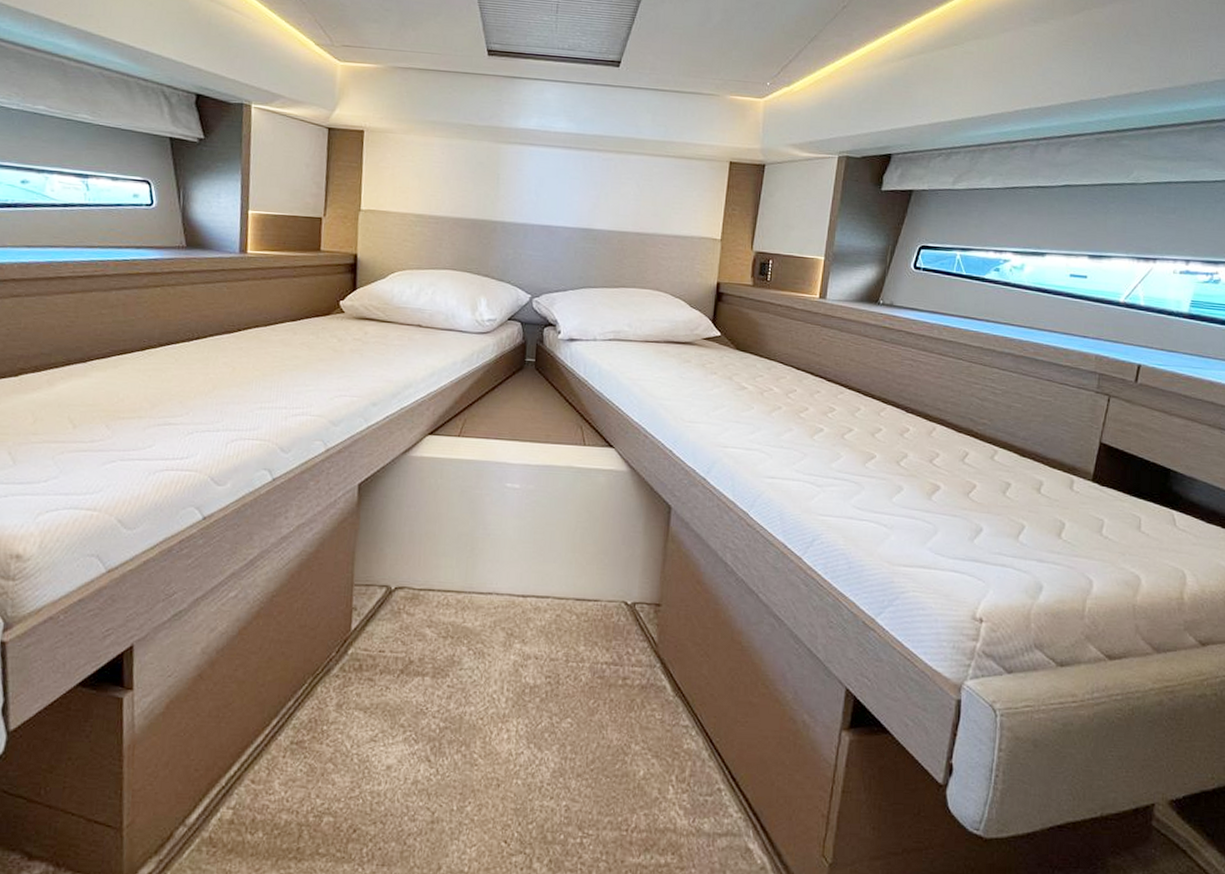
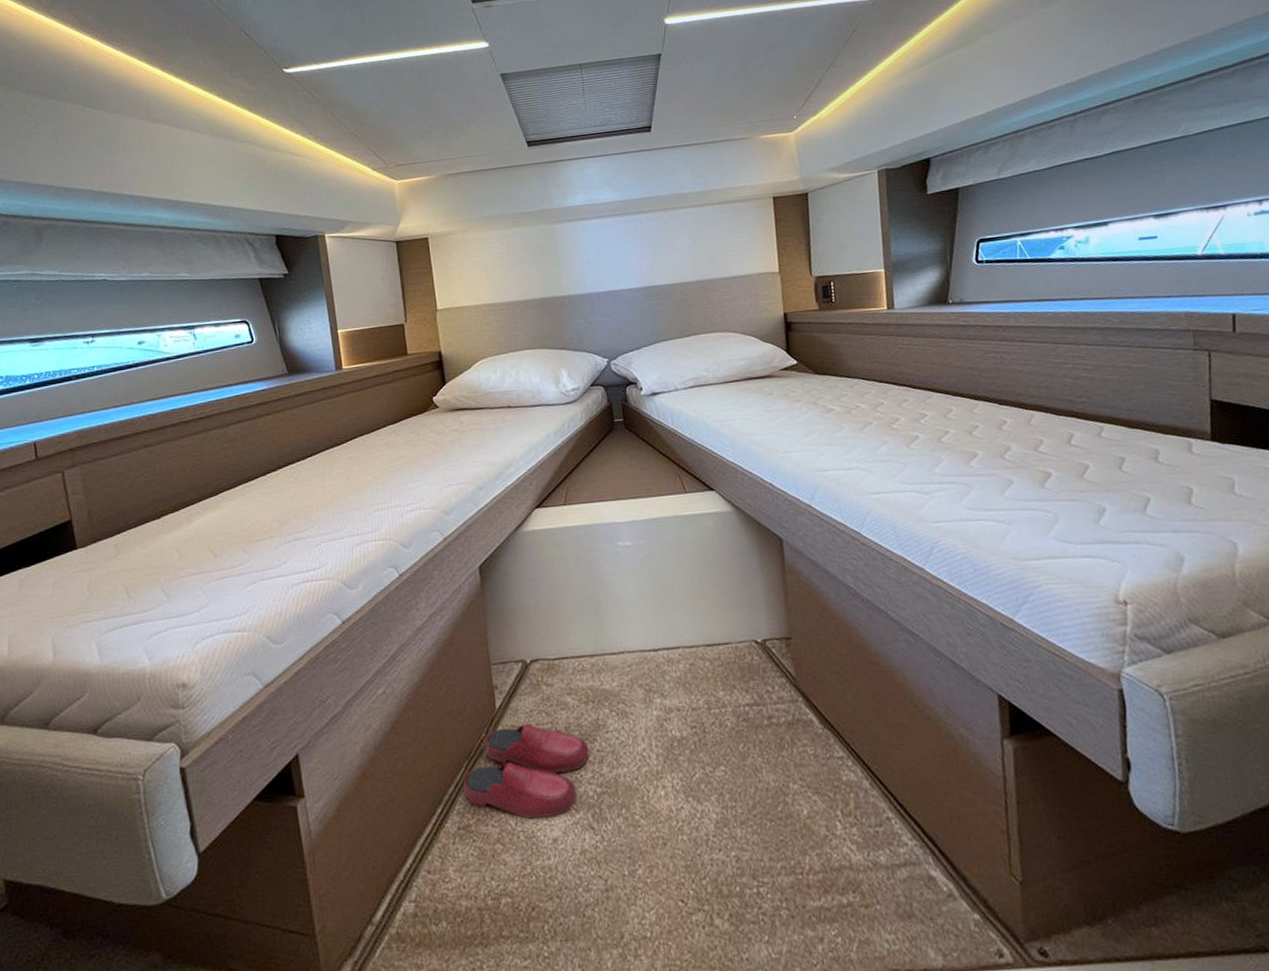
slippers: none [304,649,439,744] -> present [463,724,589,819]

